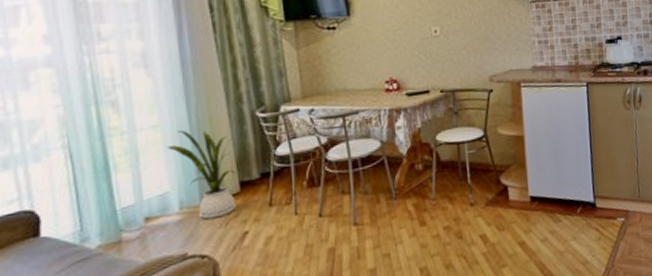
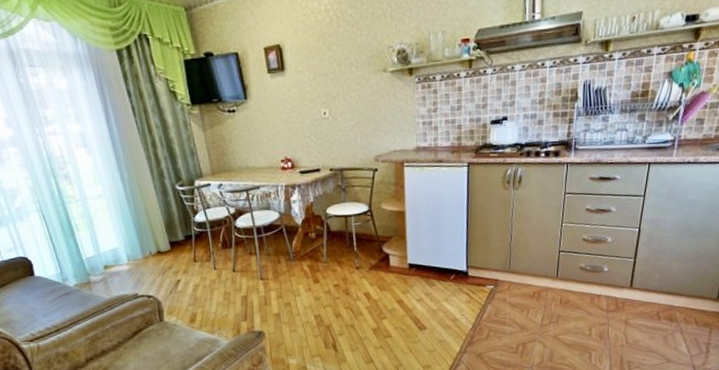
house plant: present [167,130,236,220] -> none [111,199,169,270]

